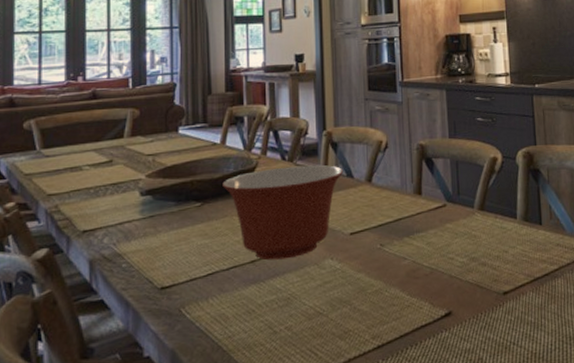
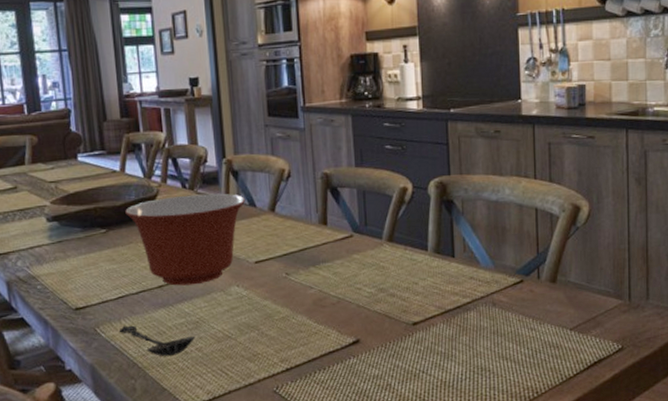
spoon: none [206,304,286,338] -> present [120,325,196,357]

